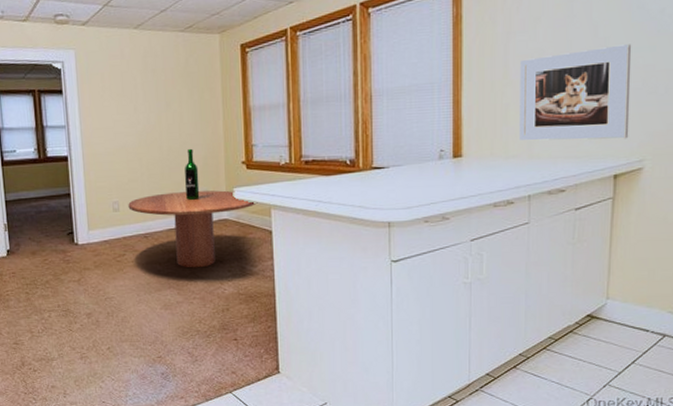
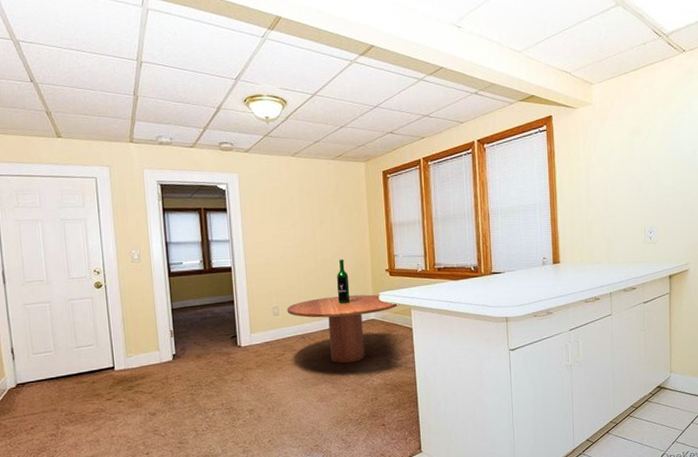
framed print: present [519,44,632,141] -> none [598,176,678,250]

